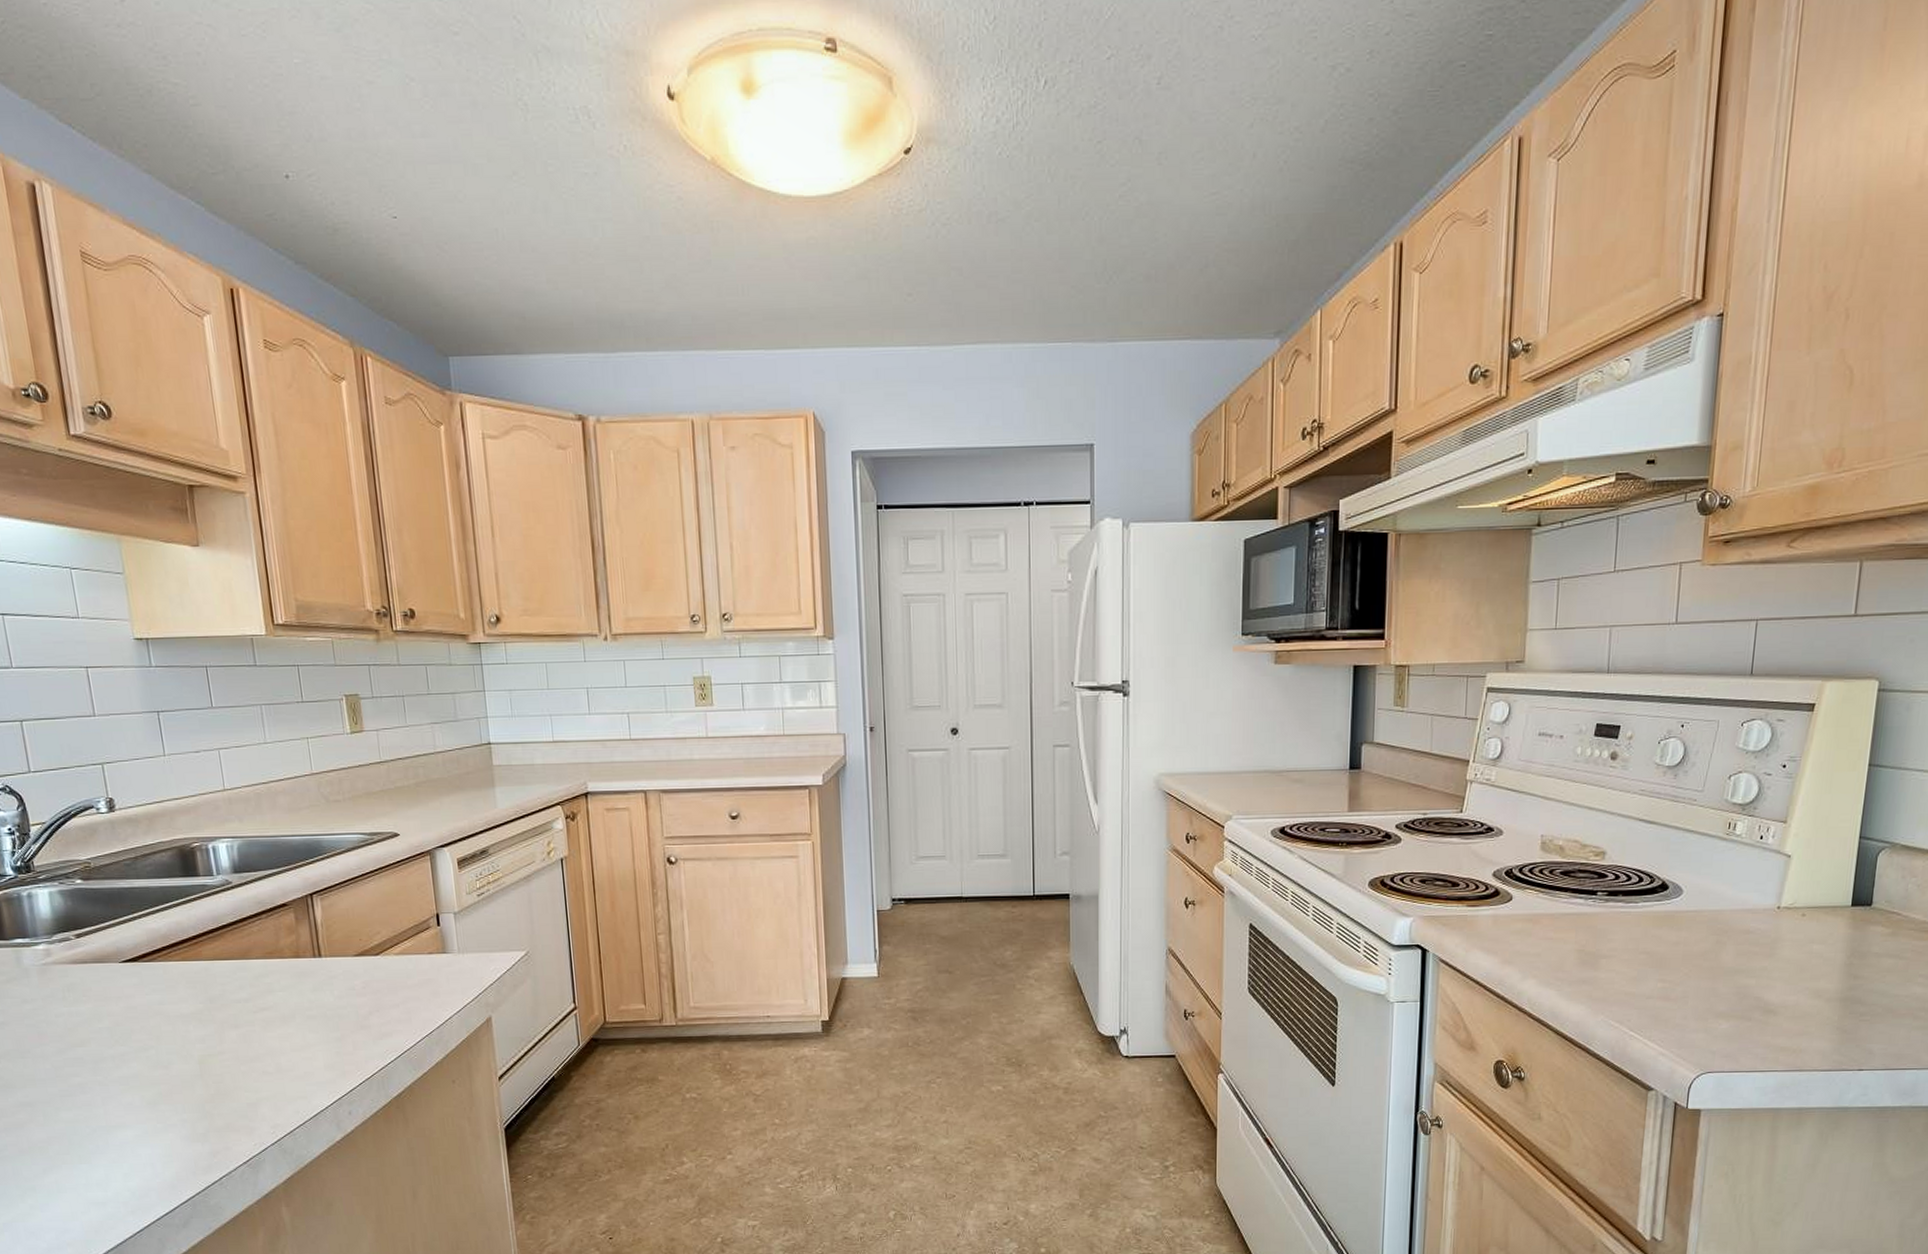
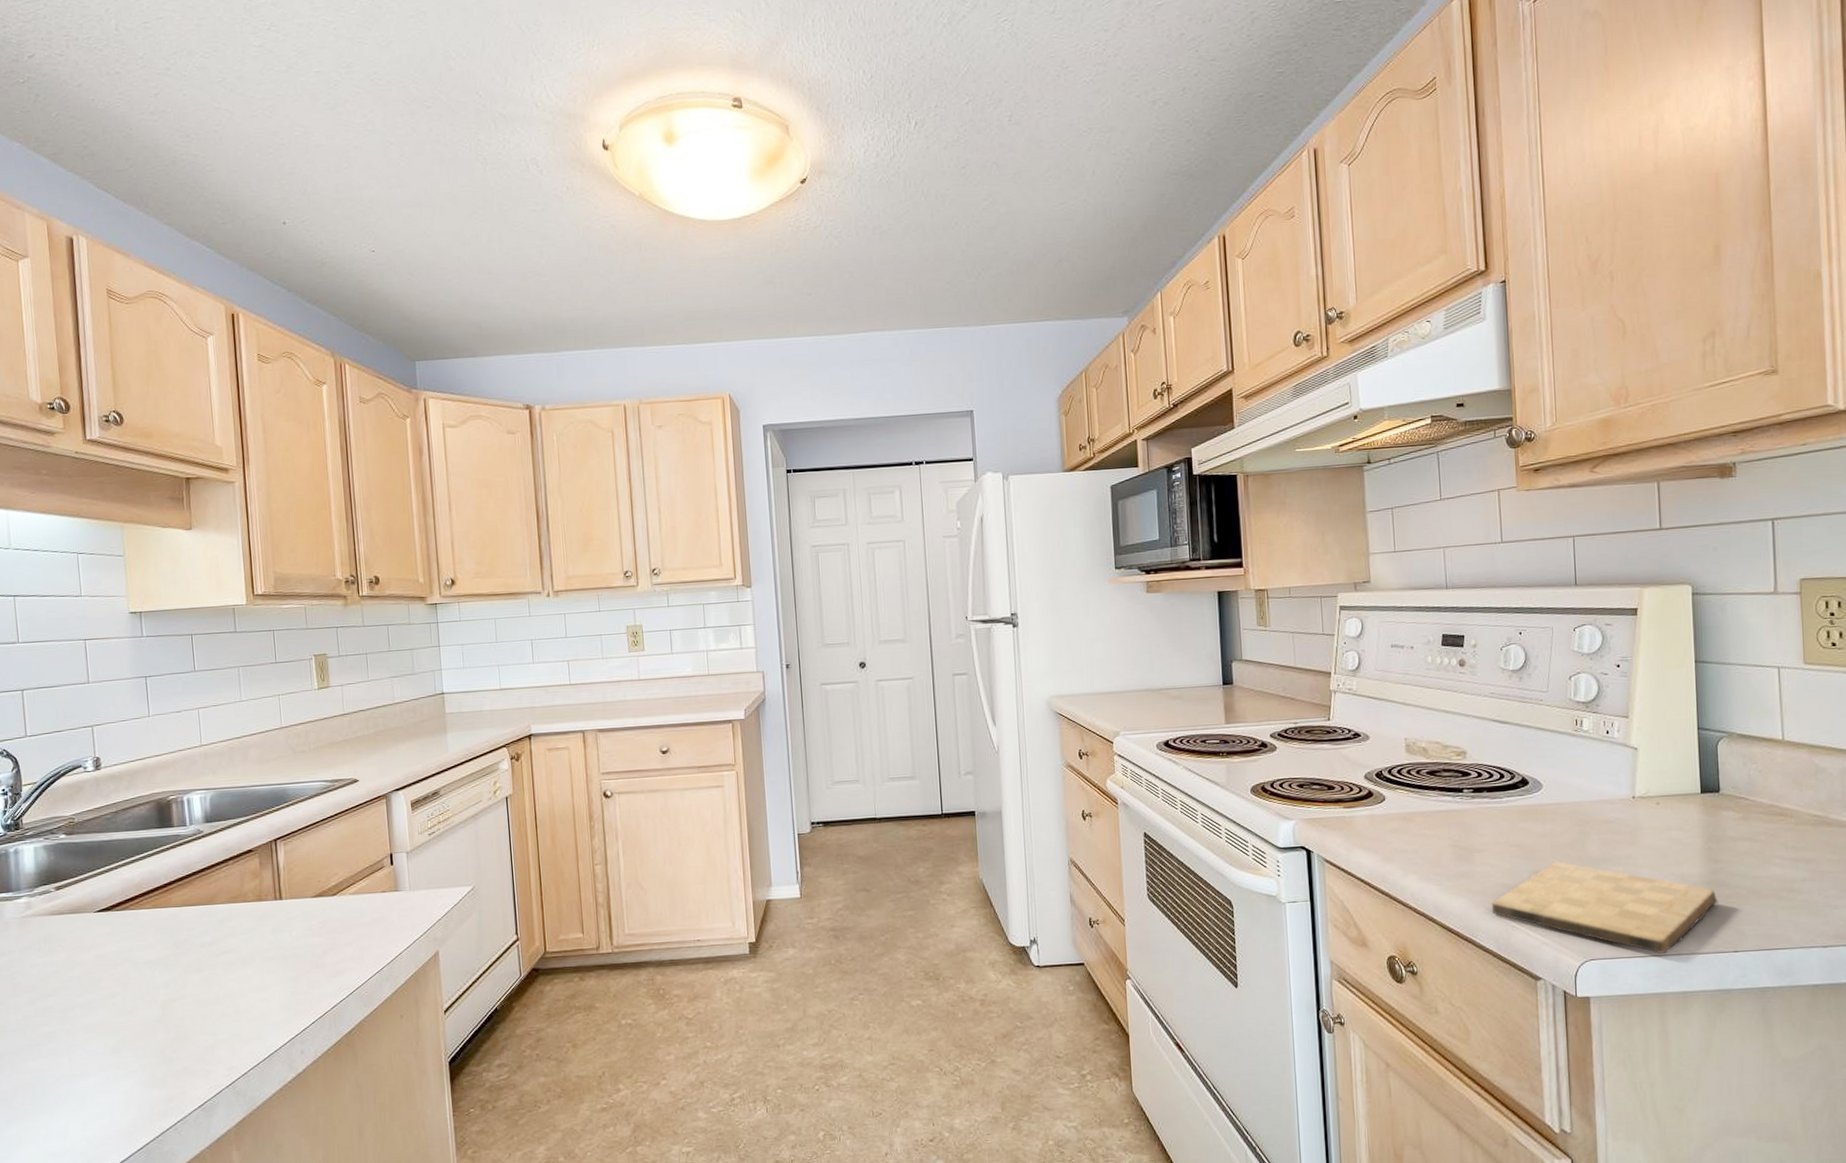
cutting board: none [1610,971,1851,1069] -> present [1491,861,1719,954]

